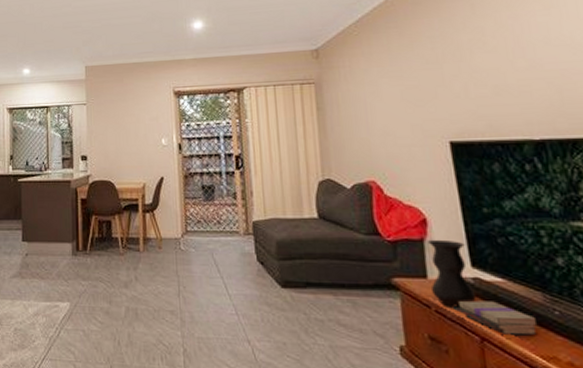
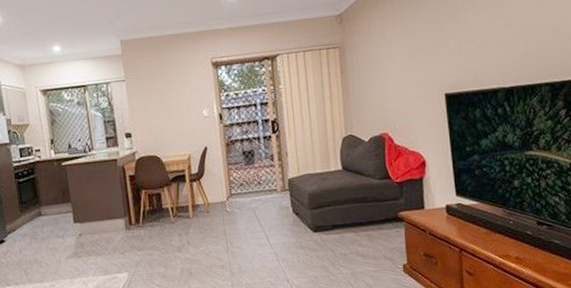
vase: present [427,239,477,309] -> none [425,176,458,231]
books: present [454,300,538,336] -> none [442,220,498,244]

